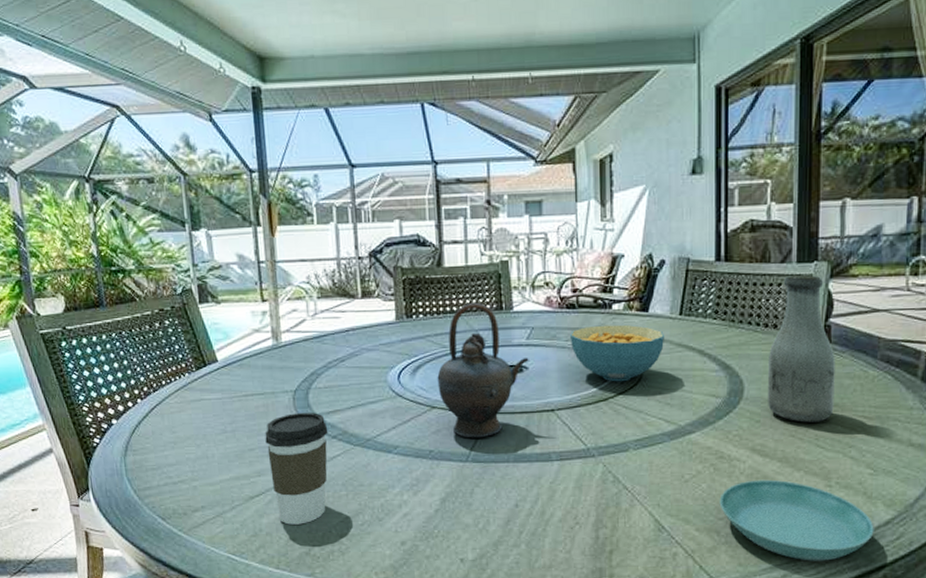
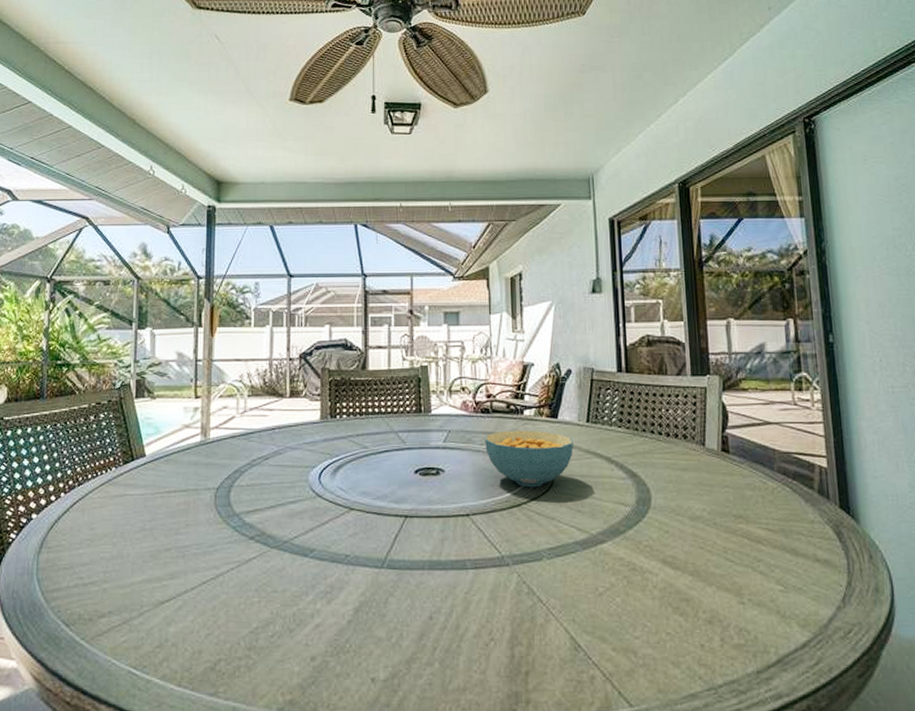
coffee cup: present [265,412,328,525] -> none [182,510,246,635]
teapot: present [437,302,529,438] -> none [357,404,446,543]
saucer: present [719,479,874,561] -> none [634,594,792,688]
bottle: present [768,274,835,423] -> none [672,386,739,534]

